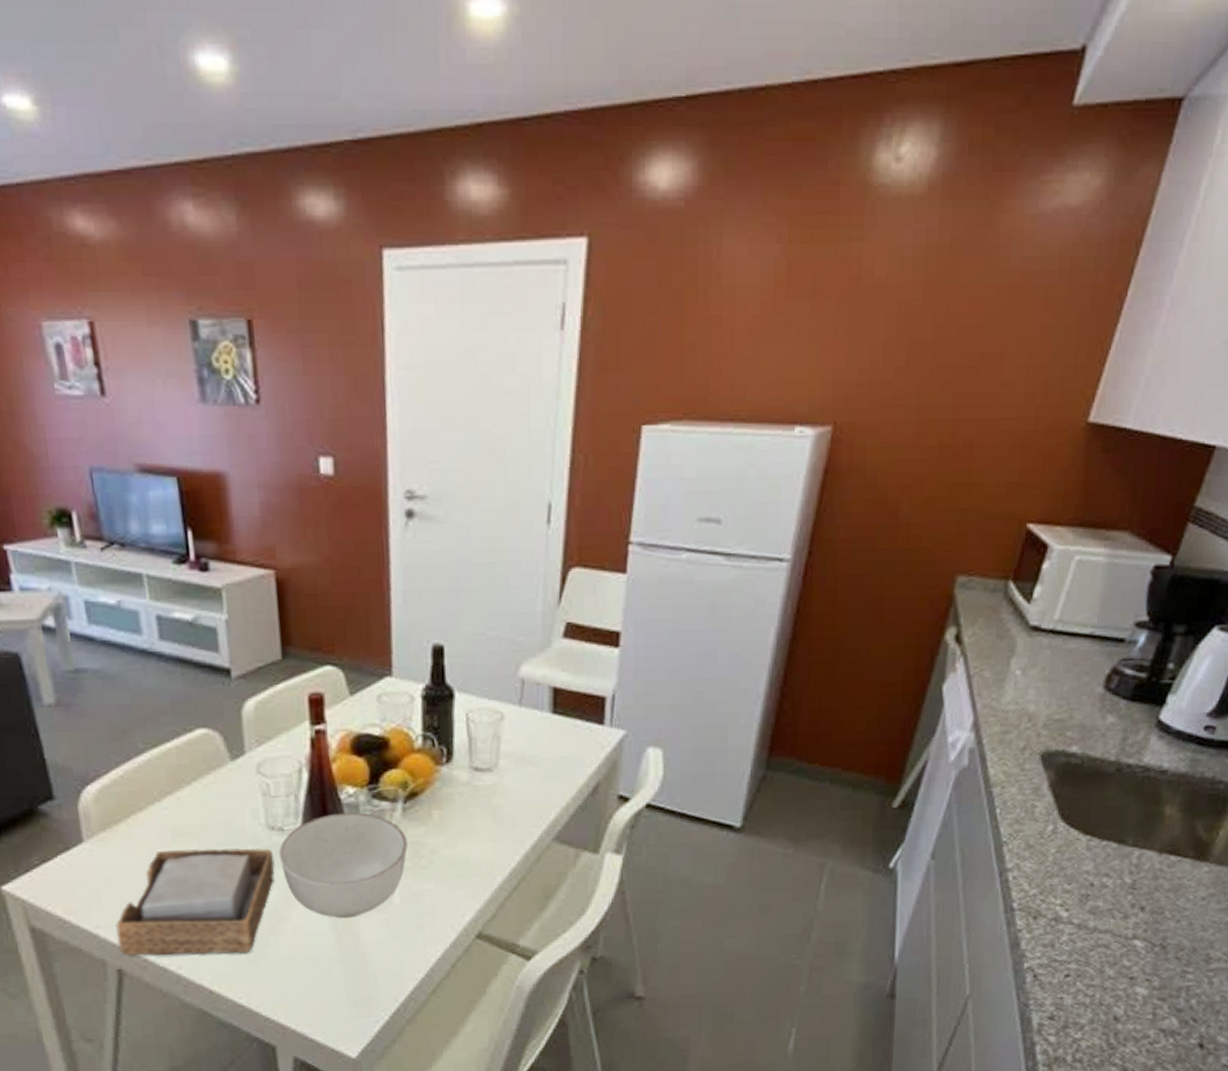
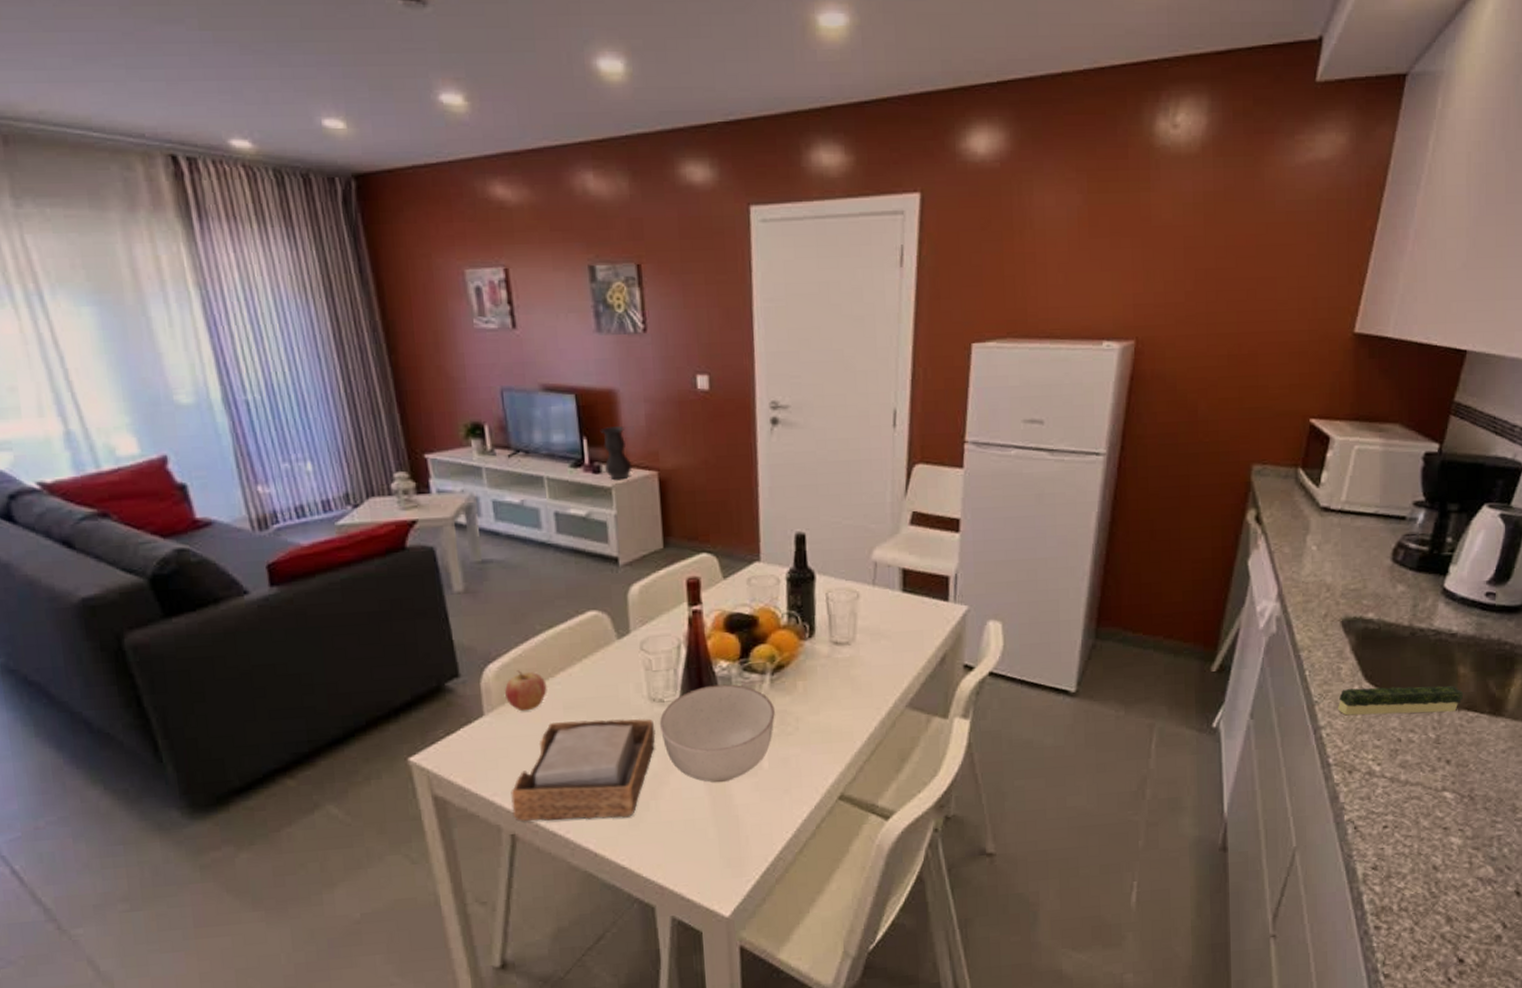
fruit: none [106,793,153,838] -> present [505,670,547,712]
vase: none [206,516,246,582] -> present [600,426,633,482]
sponge: none [1027,826,1168,858] -> present [1337,685,1464,716]

